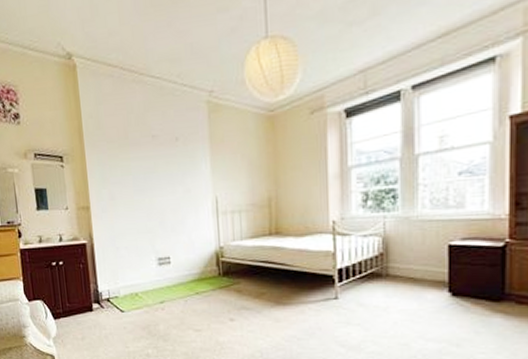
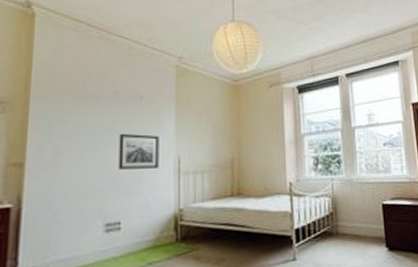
wall art: none [161,176,198,211] -> present [118,133,159,170]

